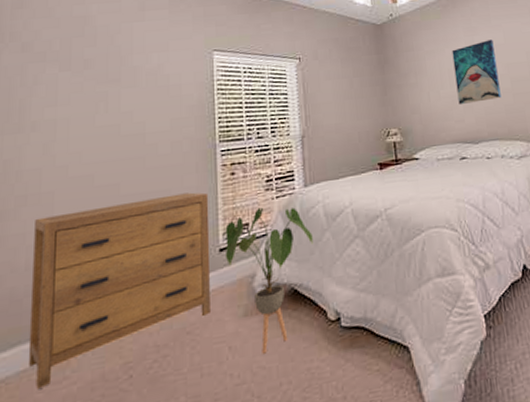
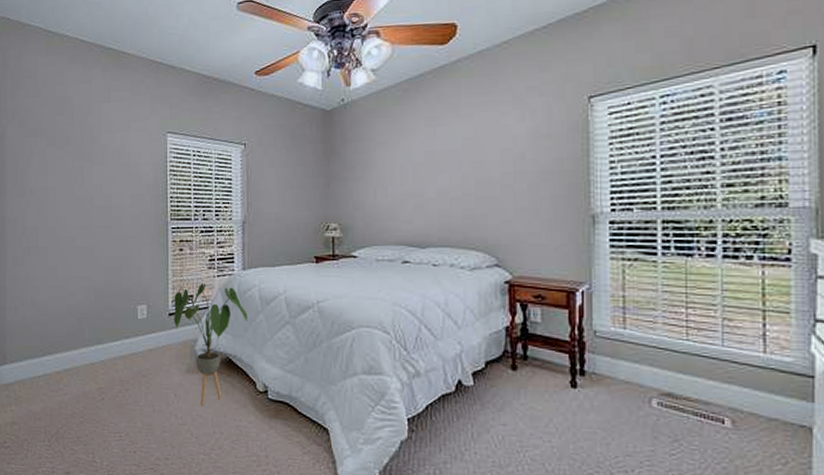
dresser: present [27,192,210,389] -> none [35,262,162,392]
wall art: present [452,39,501,104] -> none [407,132,461,204]

